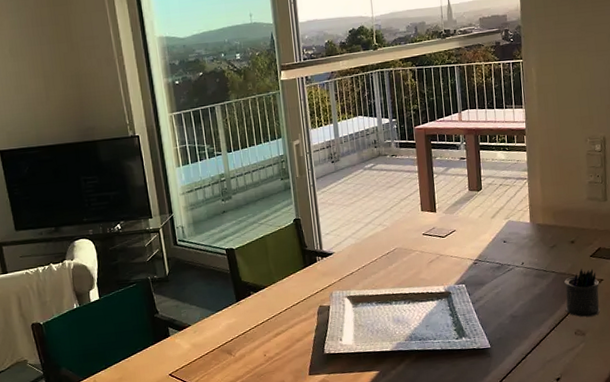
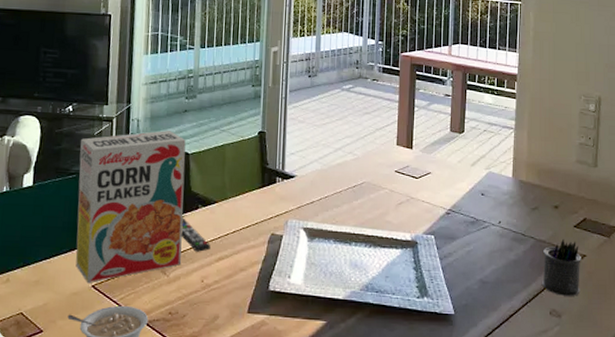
cereal box: none [133,232,244,373] -> present [76,130,186,284]
remote control: none [237,304,267,332] -> present [181,217,210,252]

